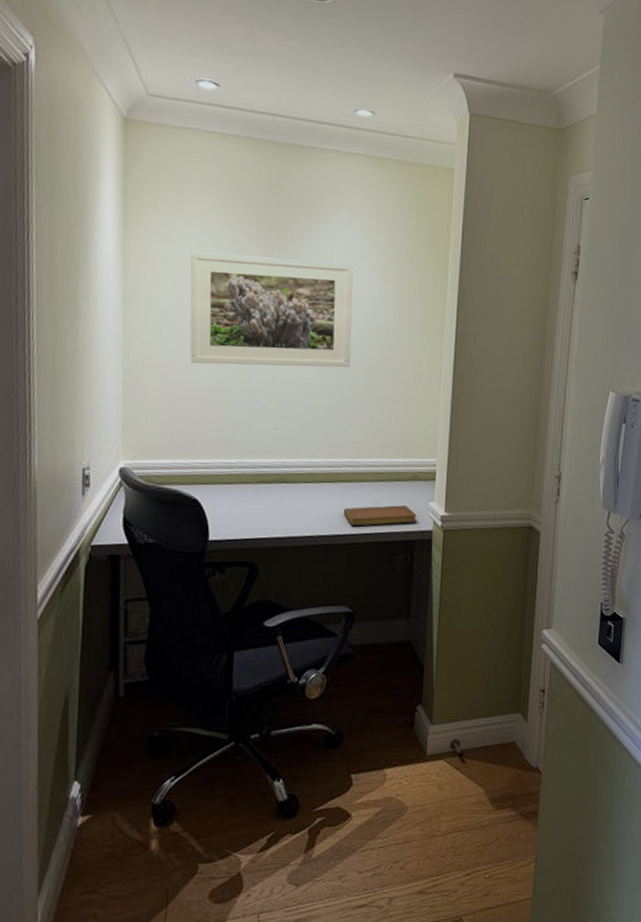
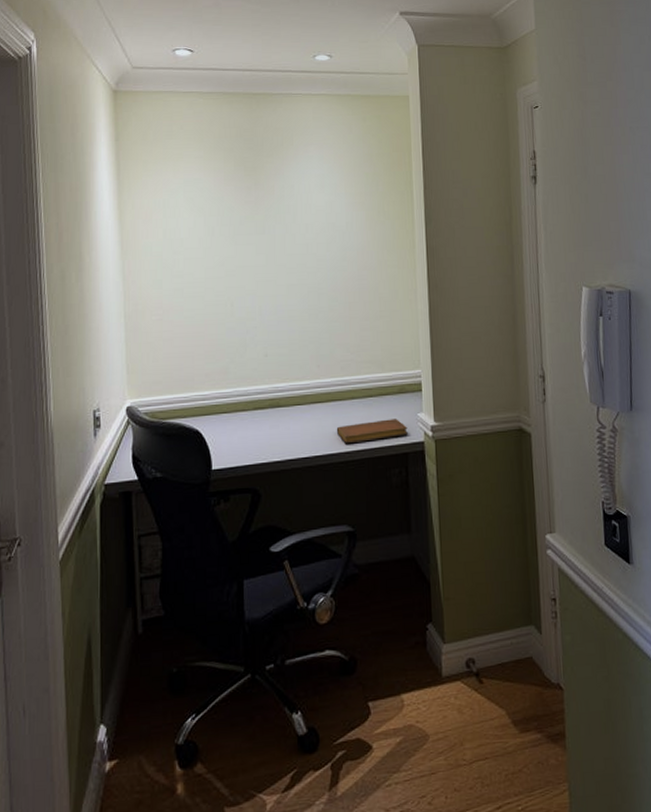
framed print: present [190,251,353,368] -> none [178,194,330,301]

